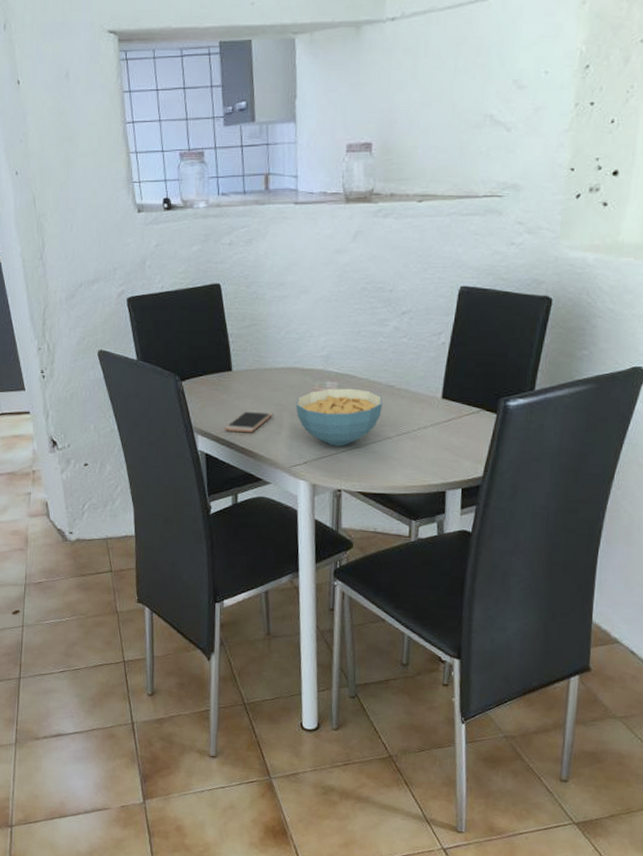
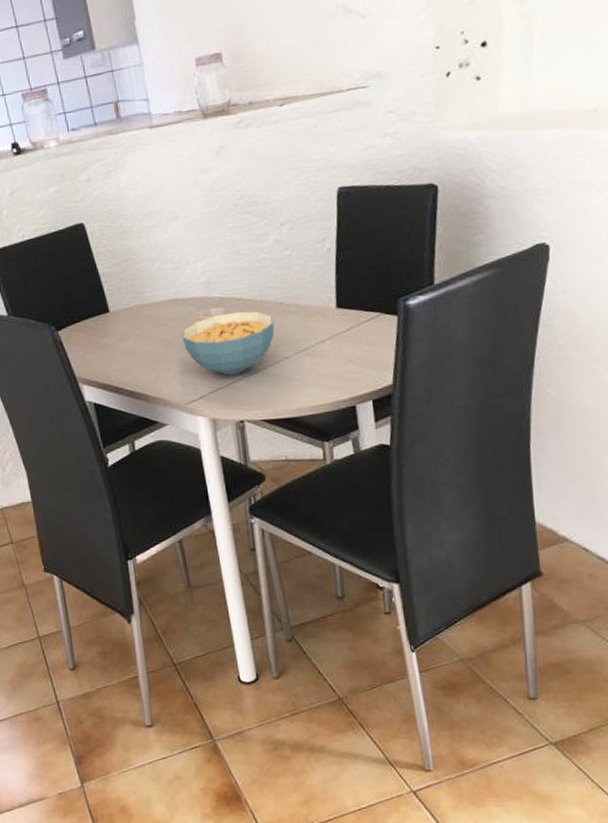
smartphone: present [225,410,273,433] -> none [110,349,160,377]

